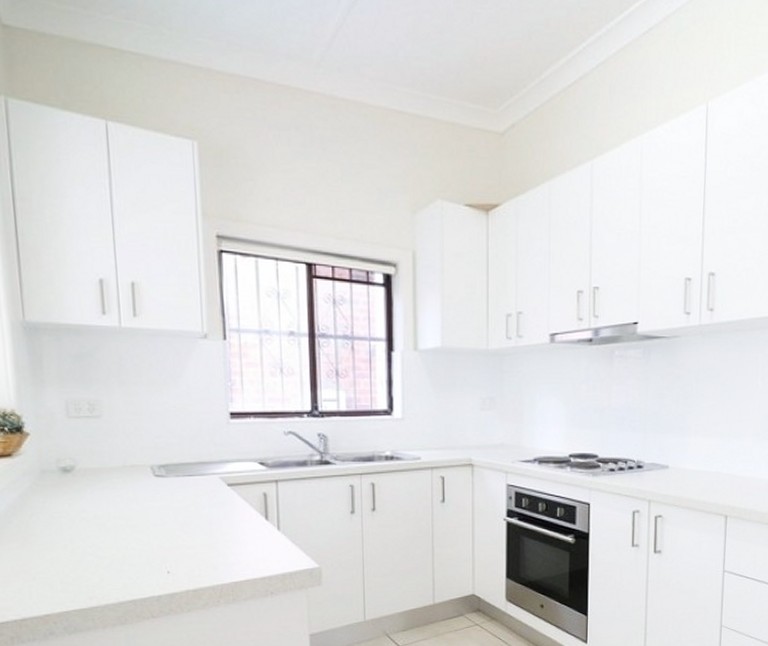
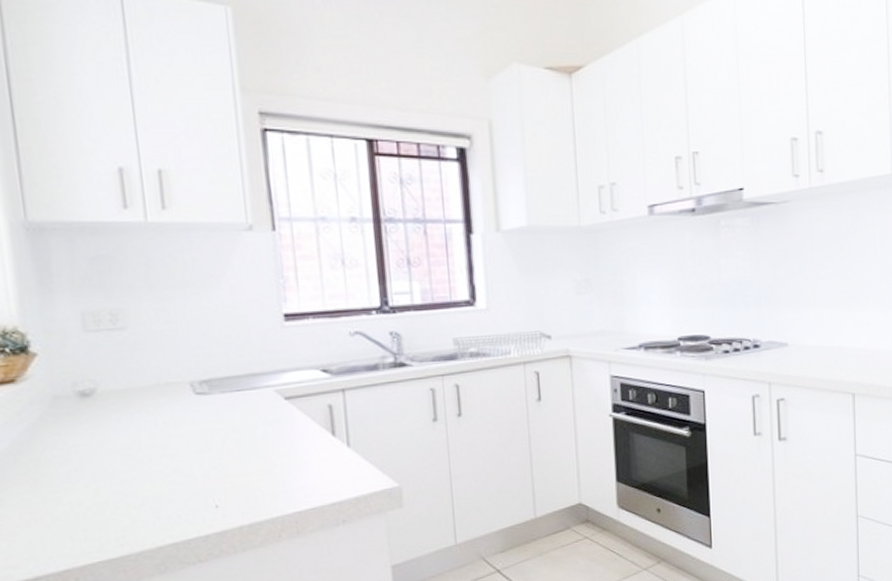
dish rack: none [370,440,457,463] -> present [451,330,552,361]

